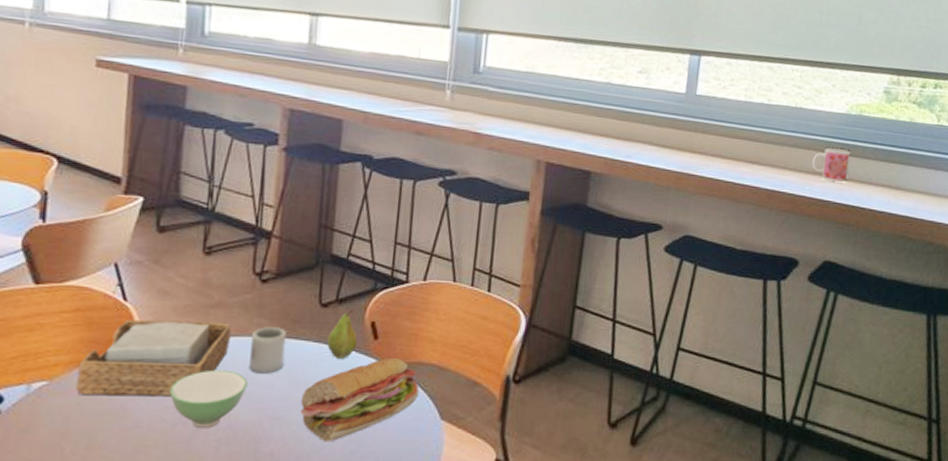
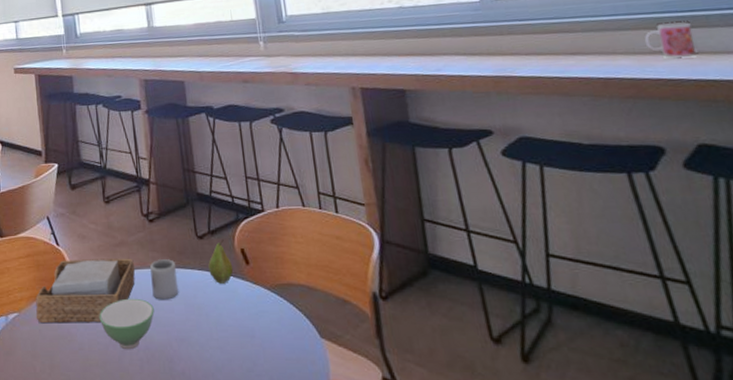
sandwich: present [300,357,420,442] -> none [197,280,296,361]

